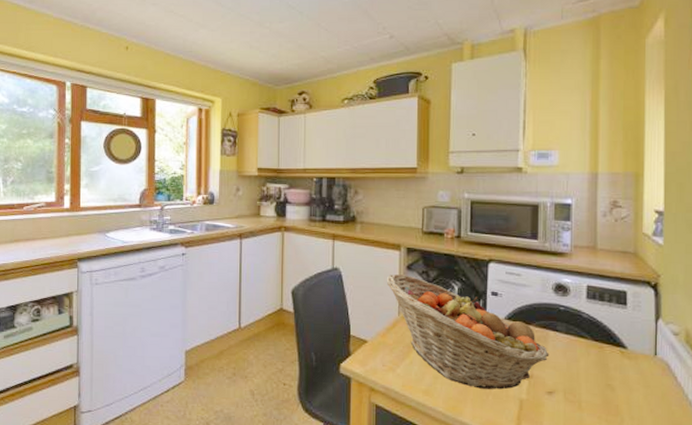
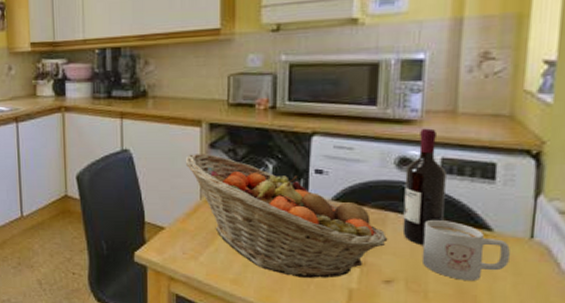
wine bottle: none [560,260,591,360] -> present [402,128,446,245]
mug: none [575,337,640,392] -> present [421,219,510,281]

